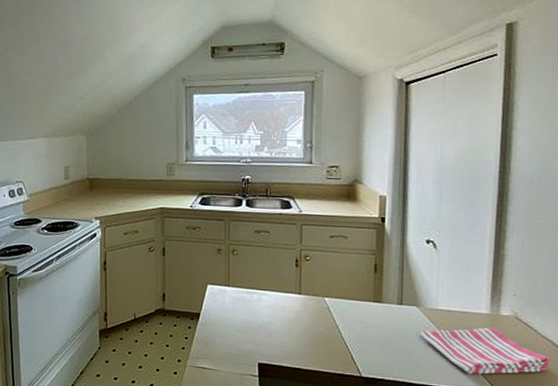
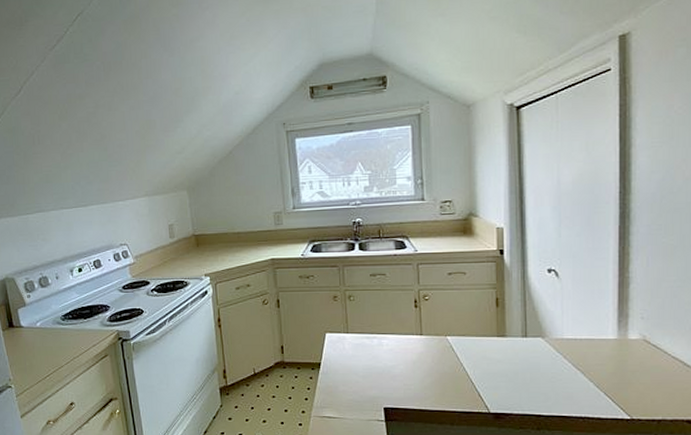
dish towel: present [420,327,550,375] -> none [547,353,681,402]

